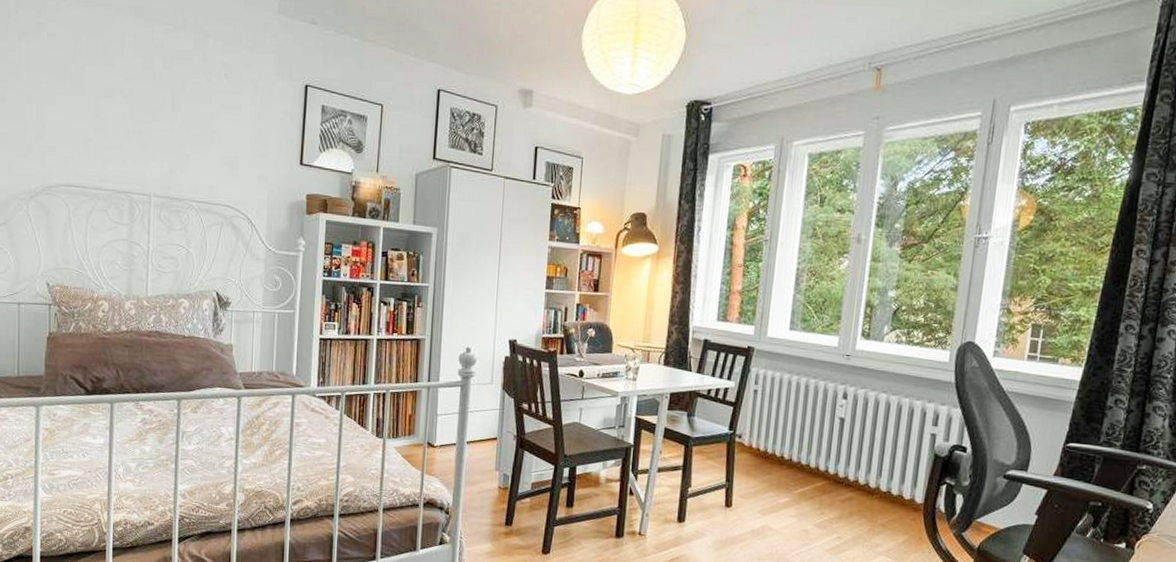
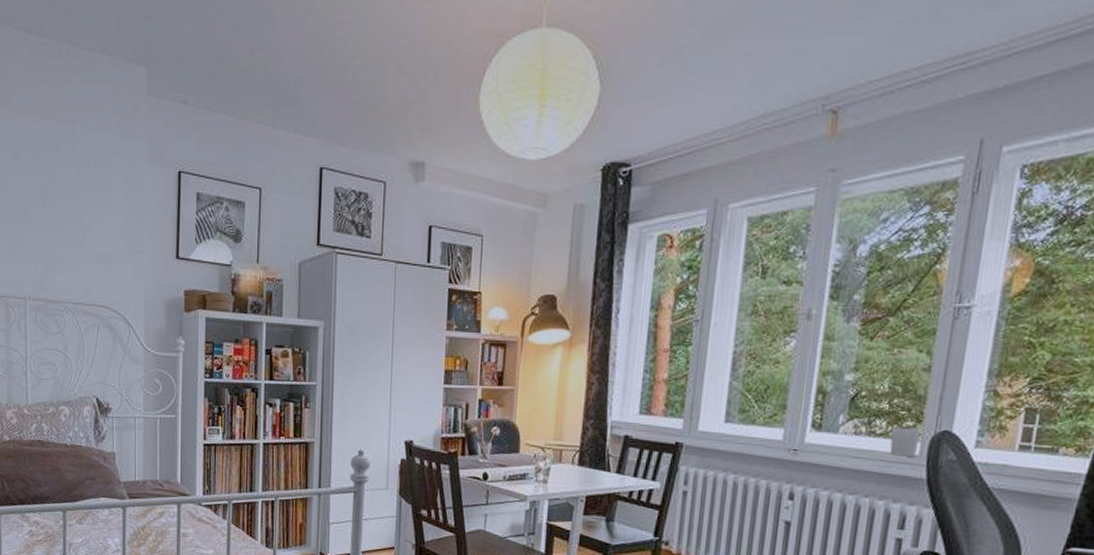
candle holder: none [925,338,950,363] -> present [889,428,921,457]

